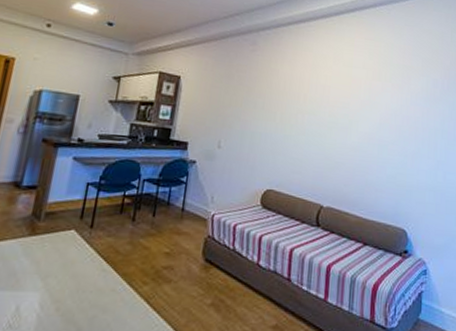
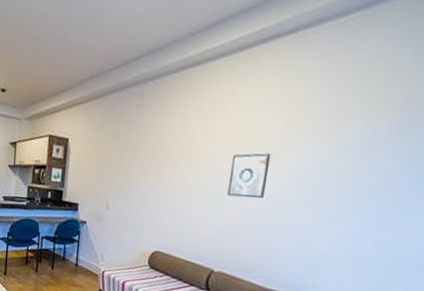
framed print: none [331,98,364,137] -> present [227,153,272,199]

